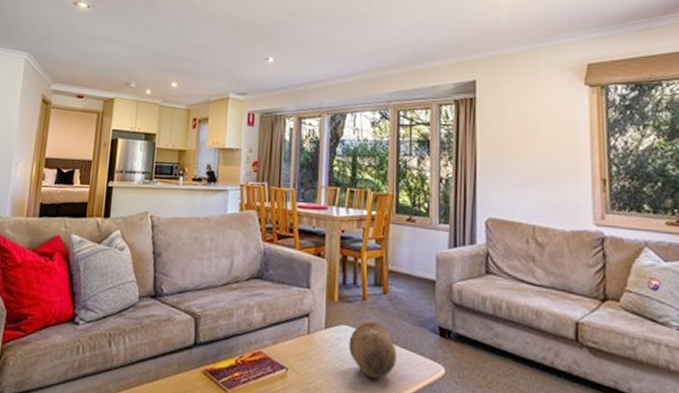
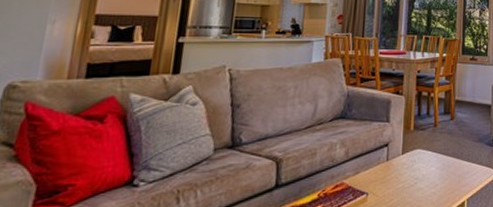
bowl: present [349,321,398,379] -> none [422,143,461,190]

